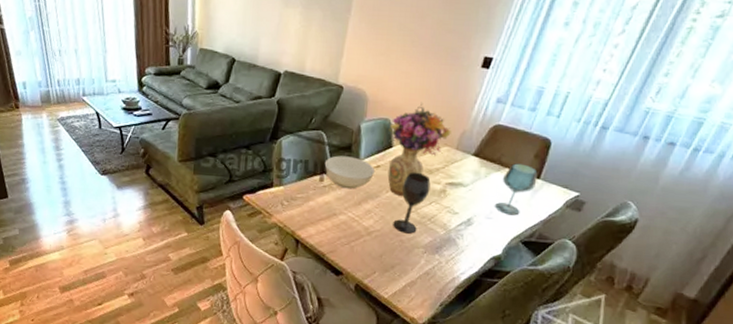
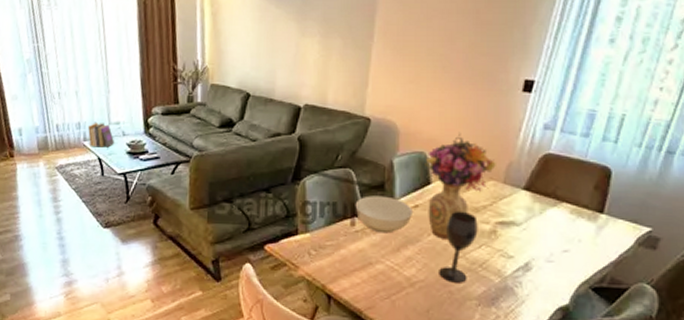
books: none [87,80,112,103] -> present [88,123,115,148]
wine glass: present [495,163,538,216] -> none [555,196,601,257]

